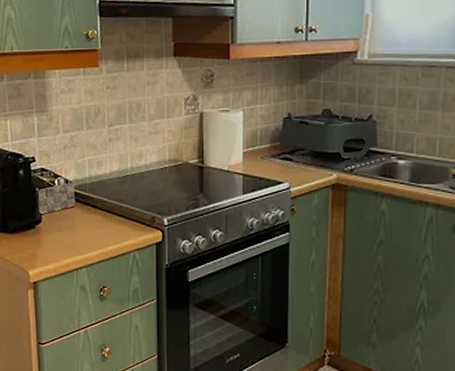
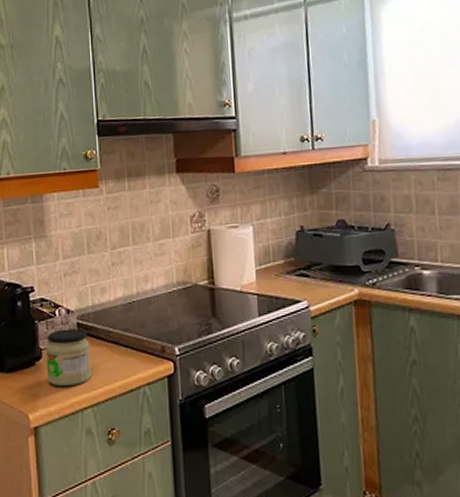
jar: none [45,197,86,247] -> present [46,328,91,386]

